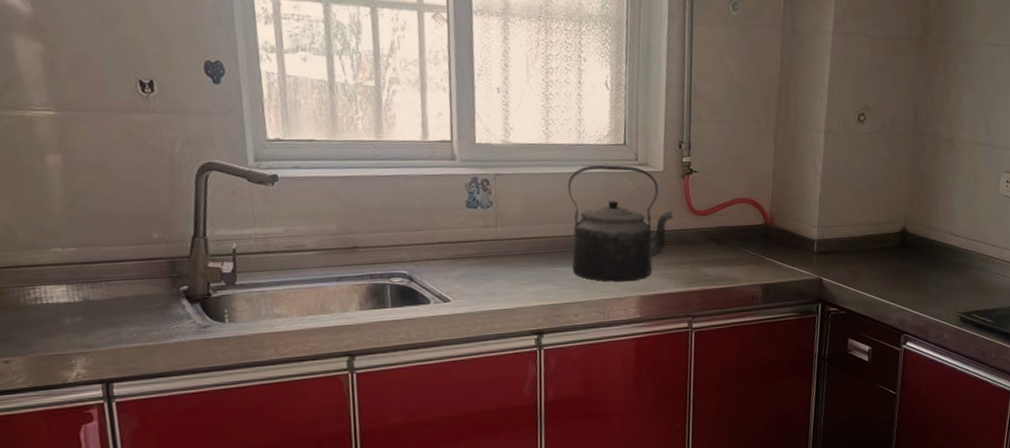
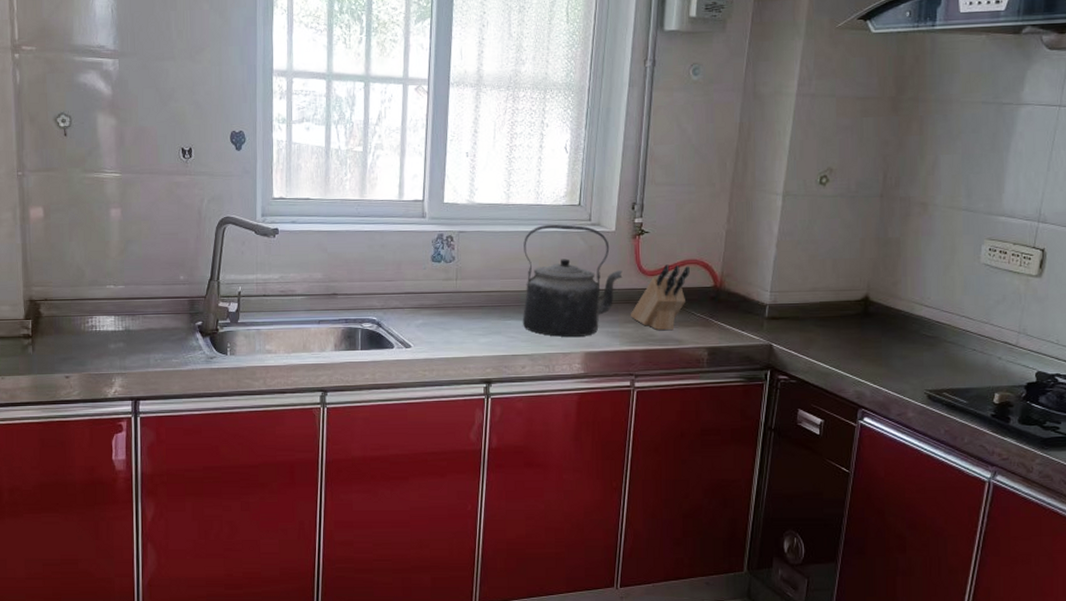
knife block: none [684,203,740,270] -> present [631,264,690,331]

